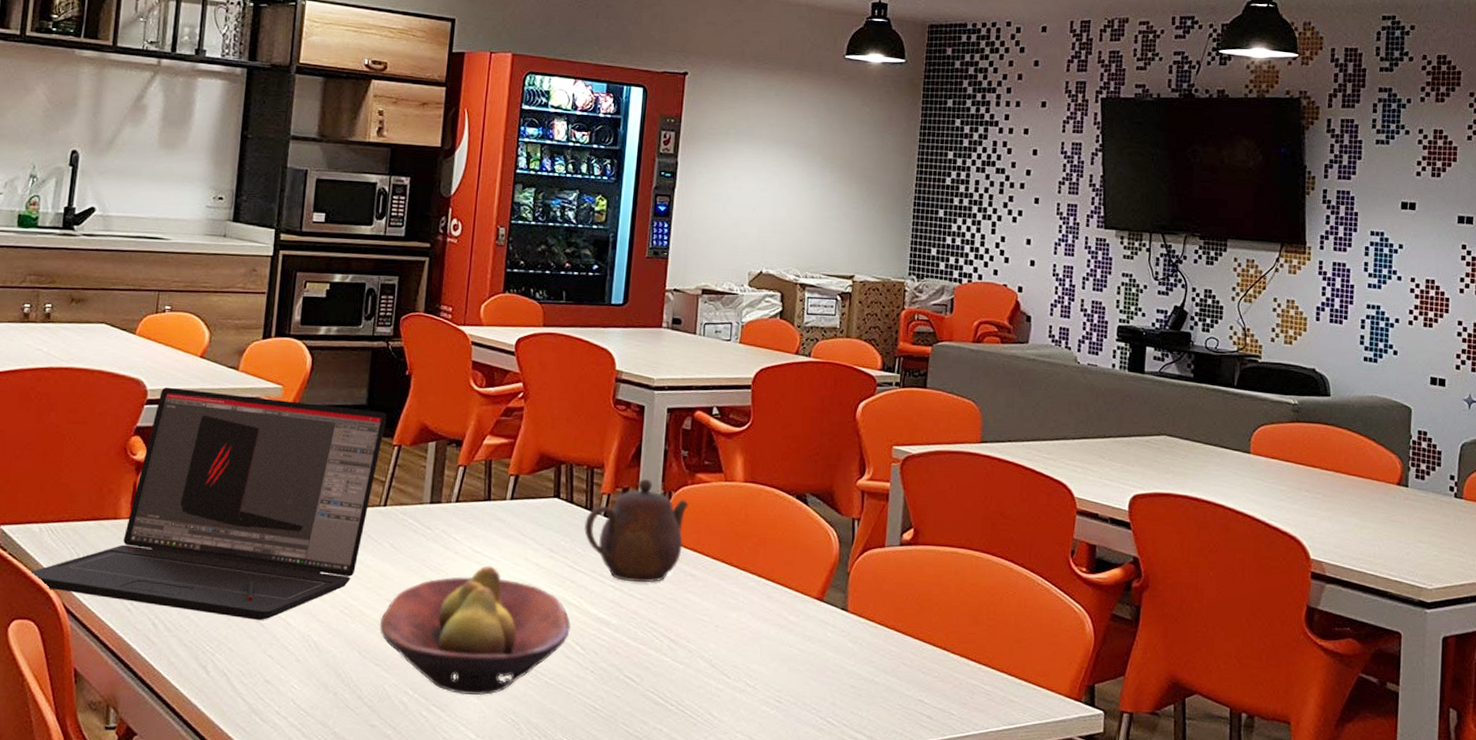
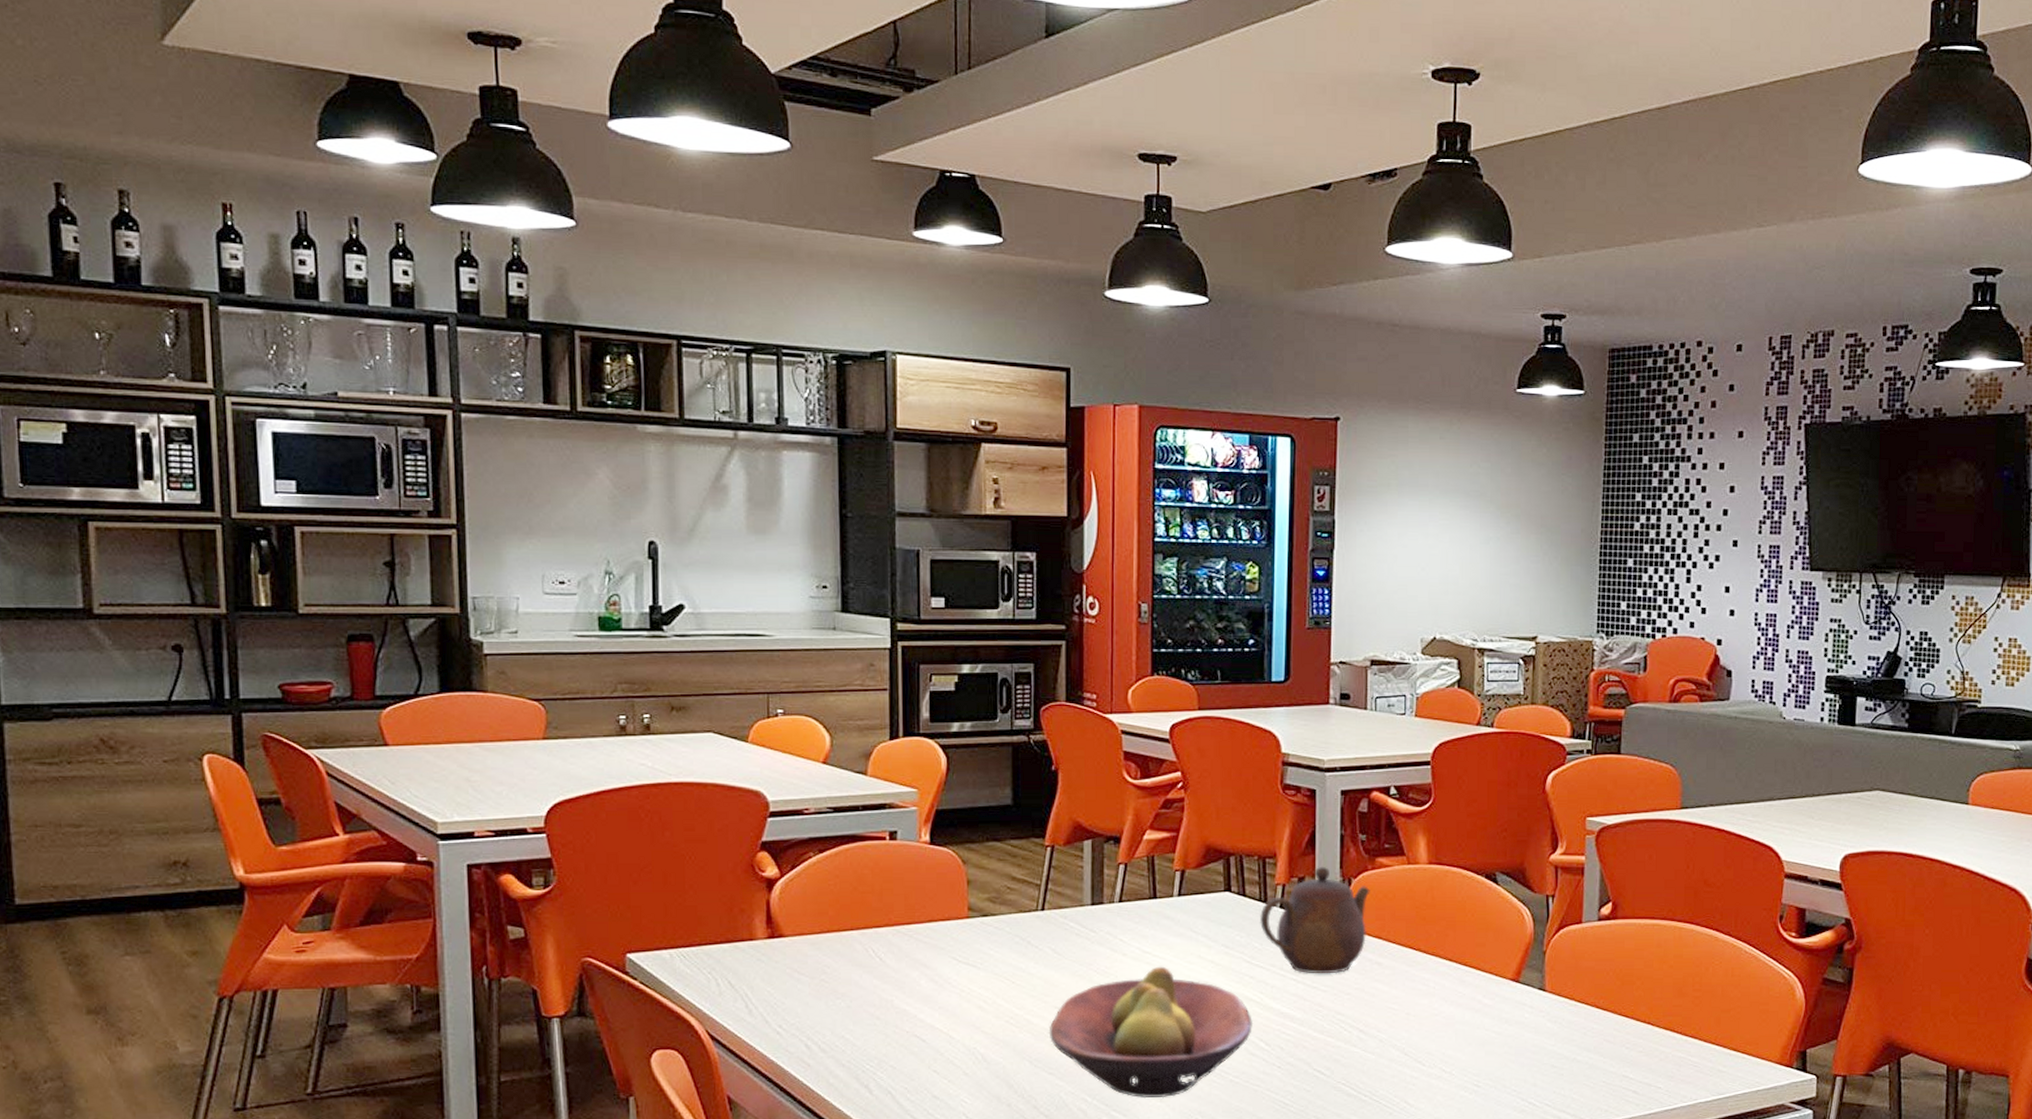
laptop: present [30,387,387,620] -> none [666,797,1036,1035]

